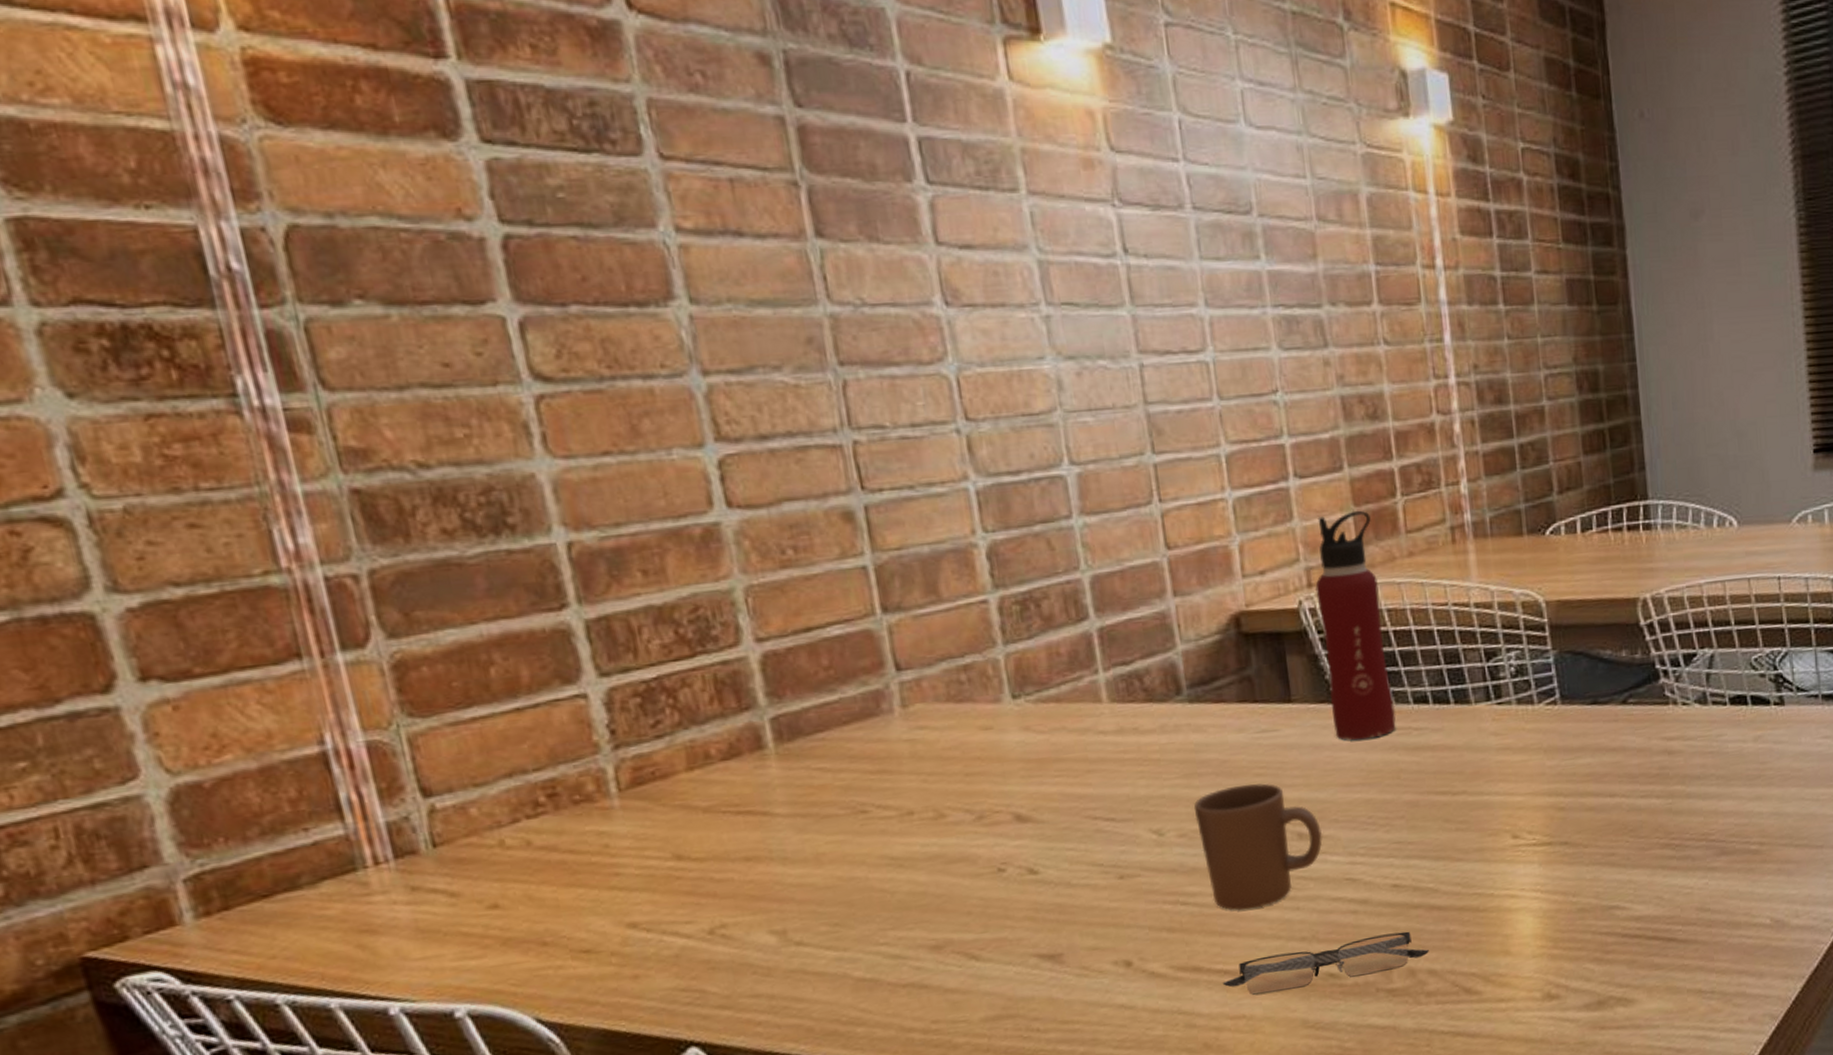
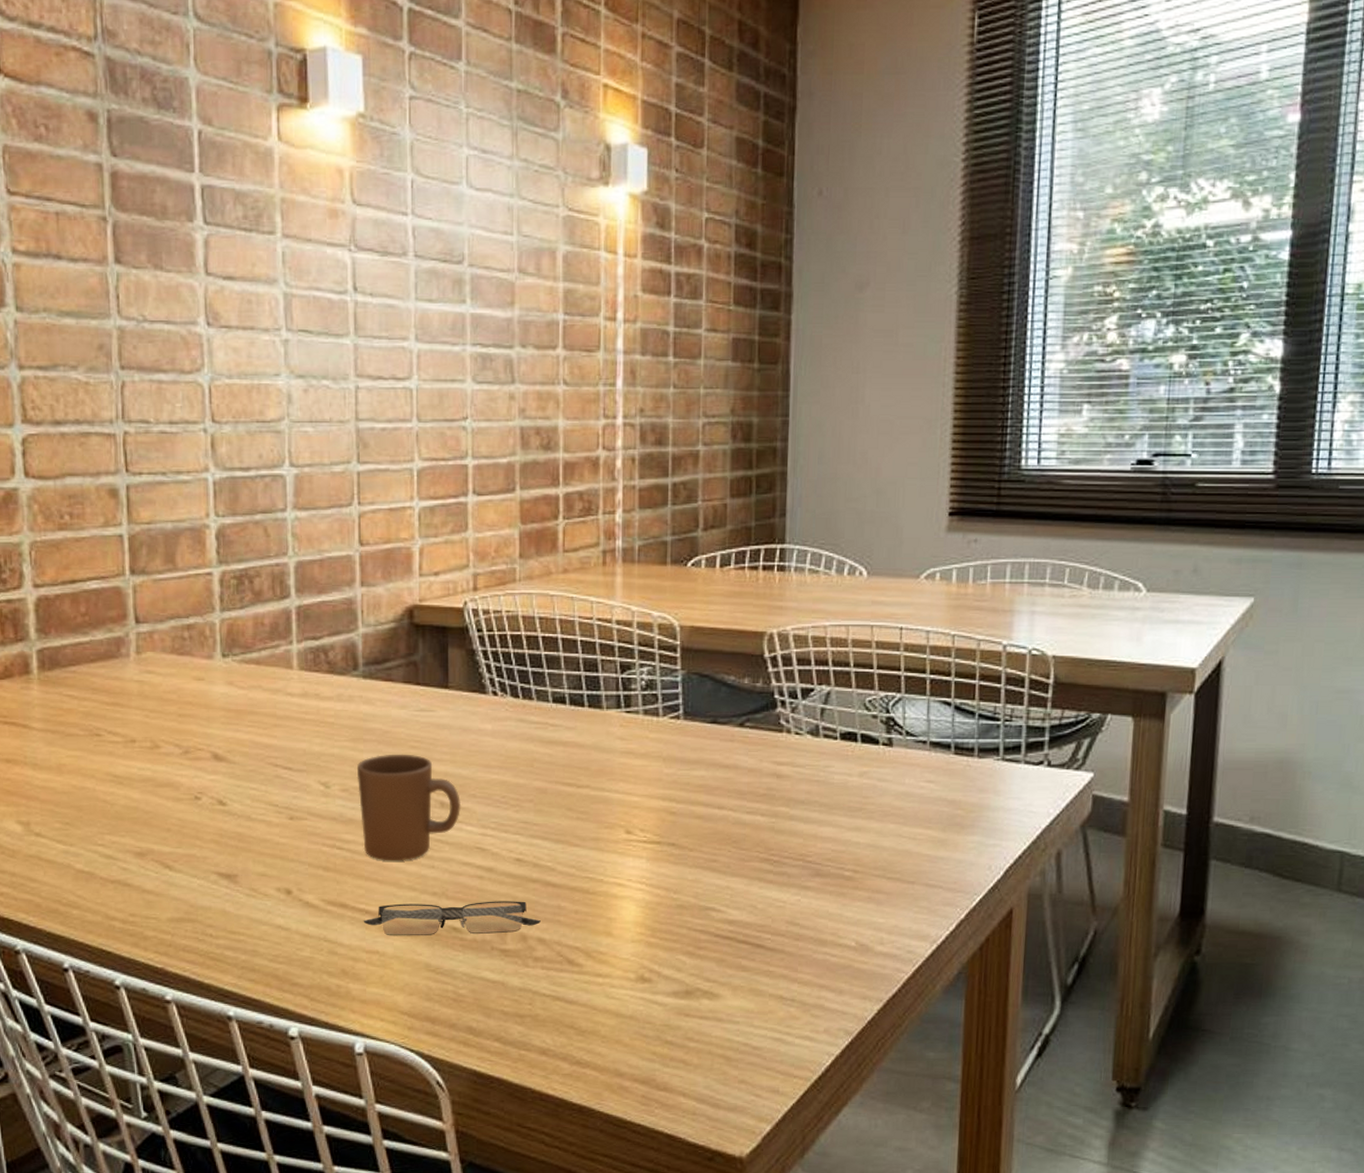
water bottle: present [1315,510,1396,740] -> none [480,528,536,728]

